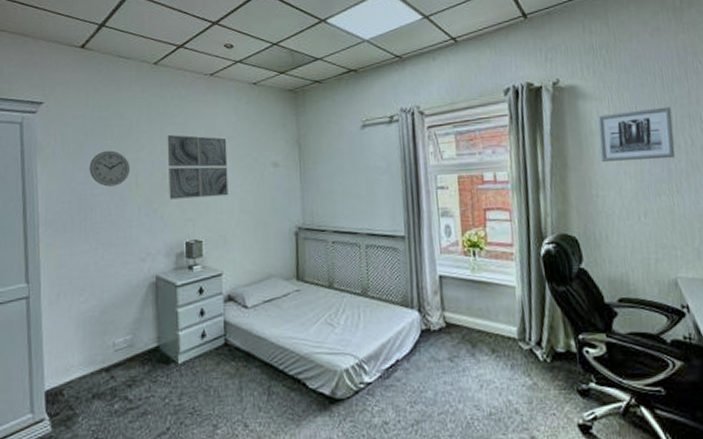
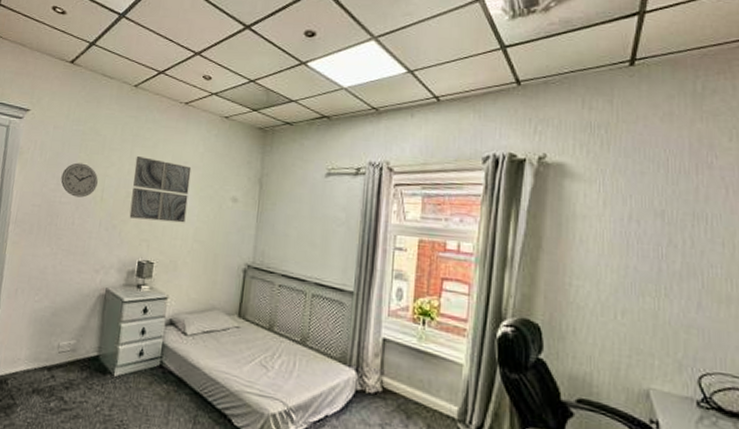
wall art: present [597,107,675,162] -> none [581,199,672,258]

